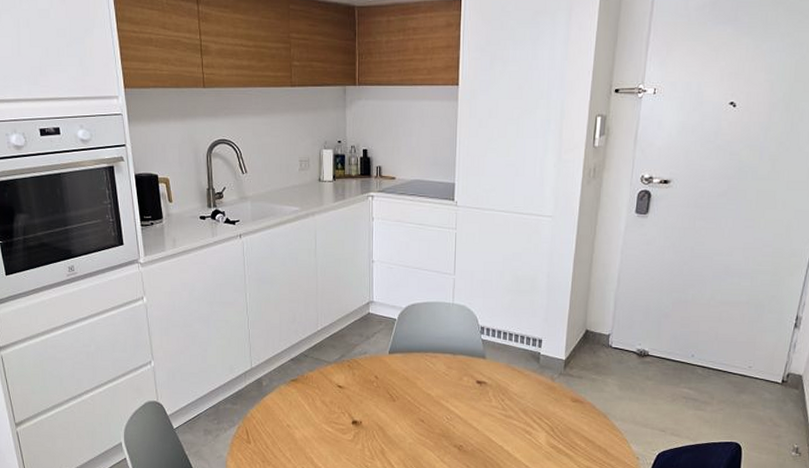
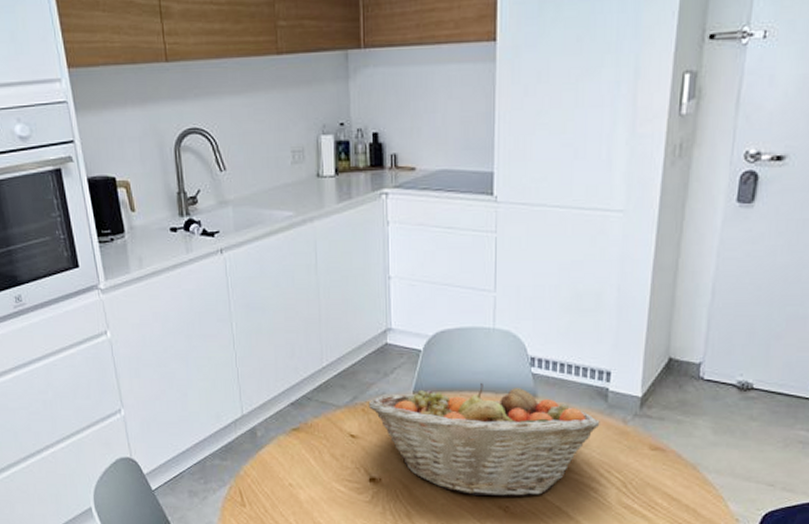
fruit basket: none [353,346,534,438] -> present [368,383,600,497]

